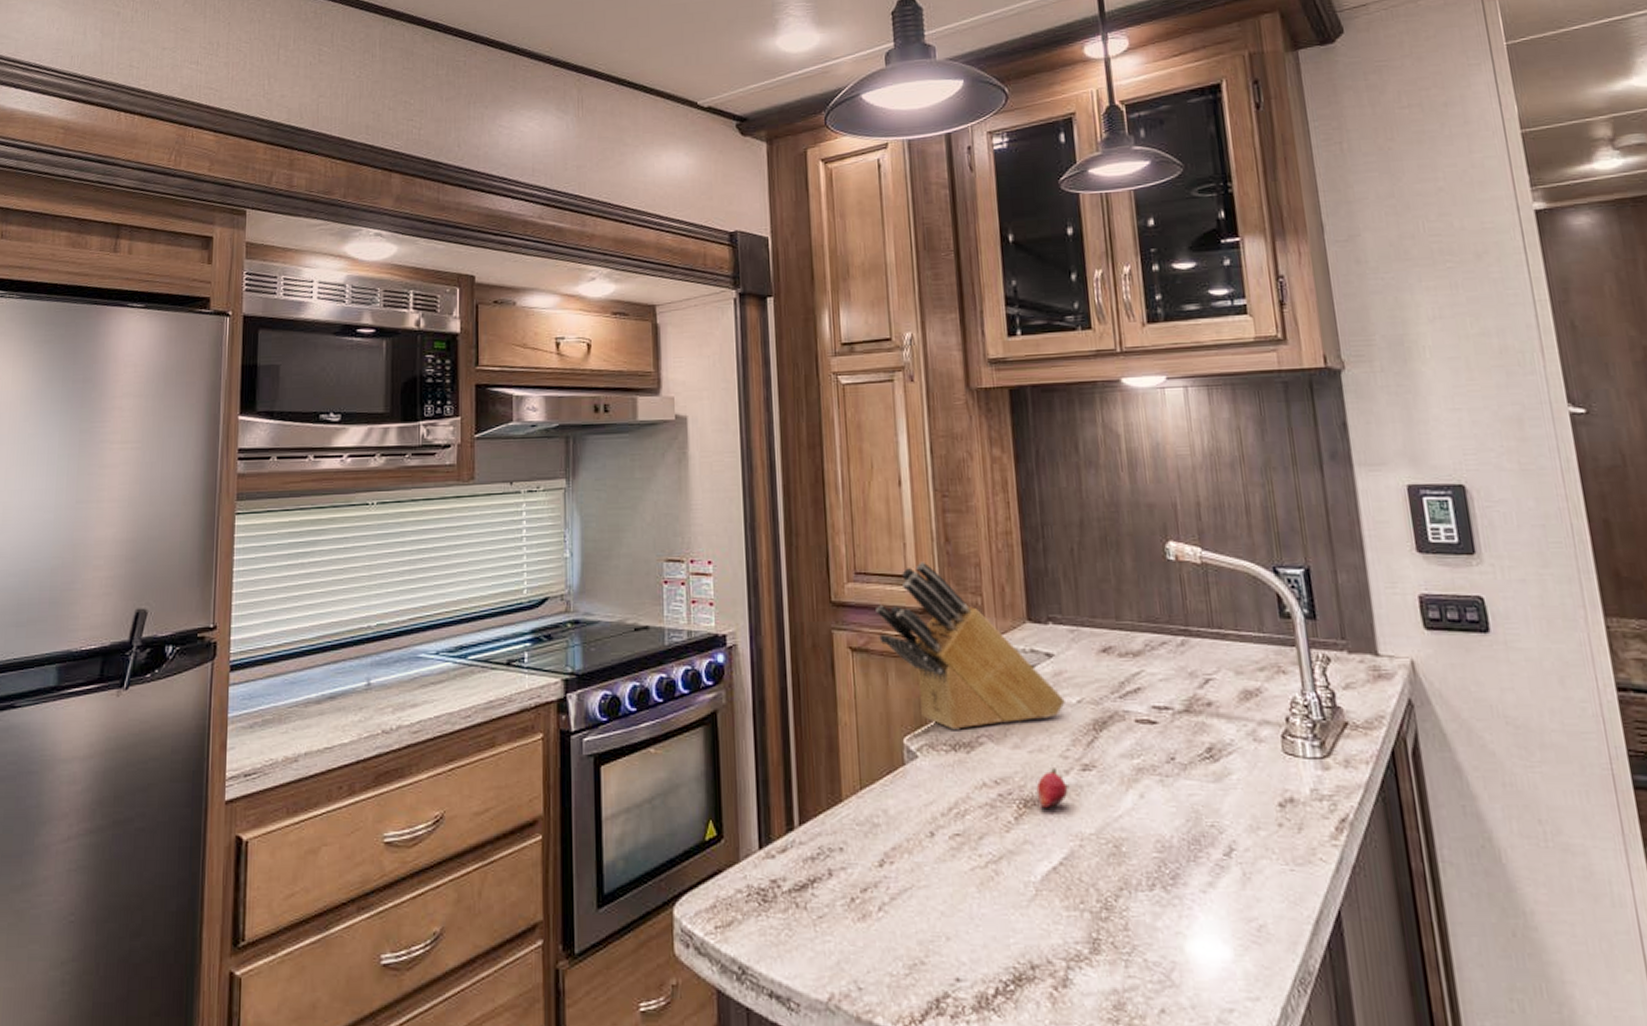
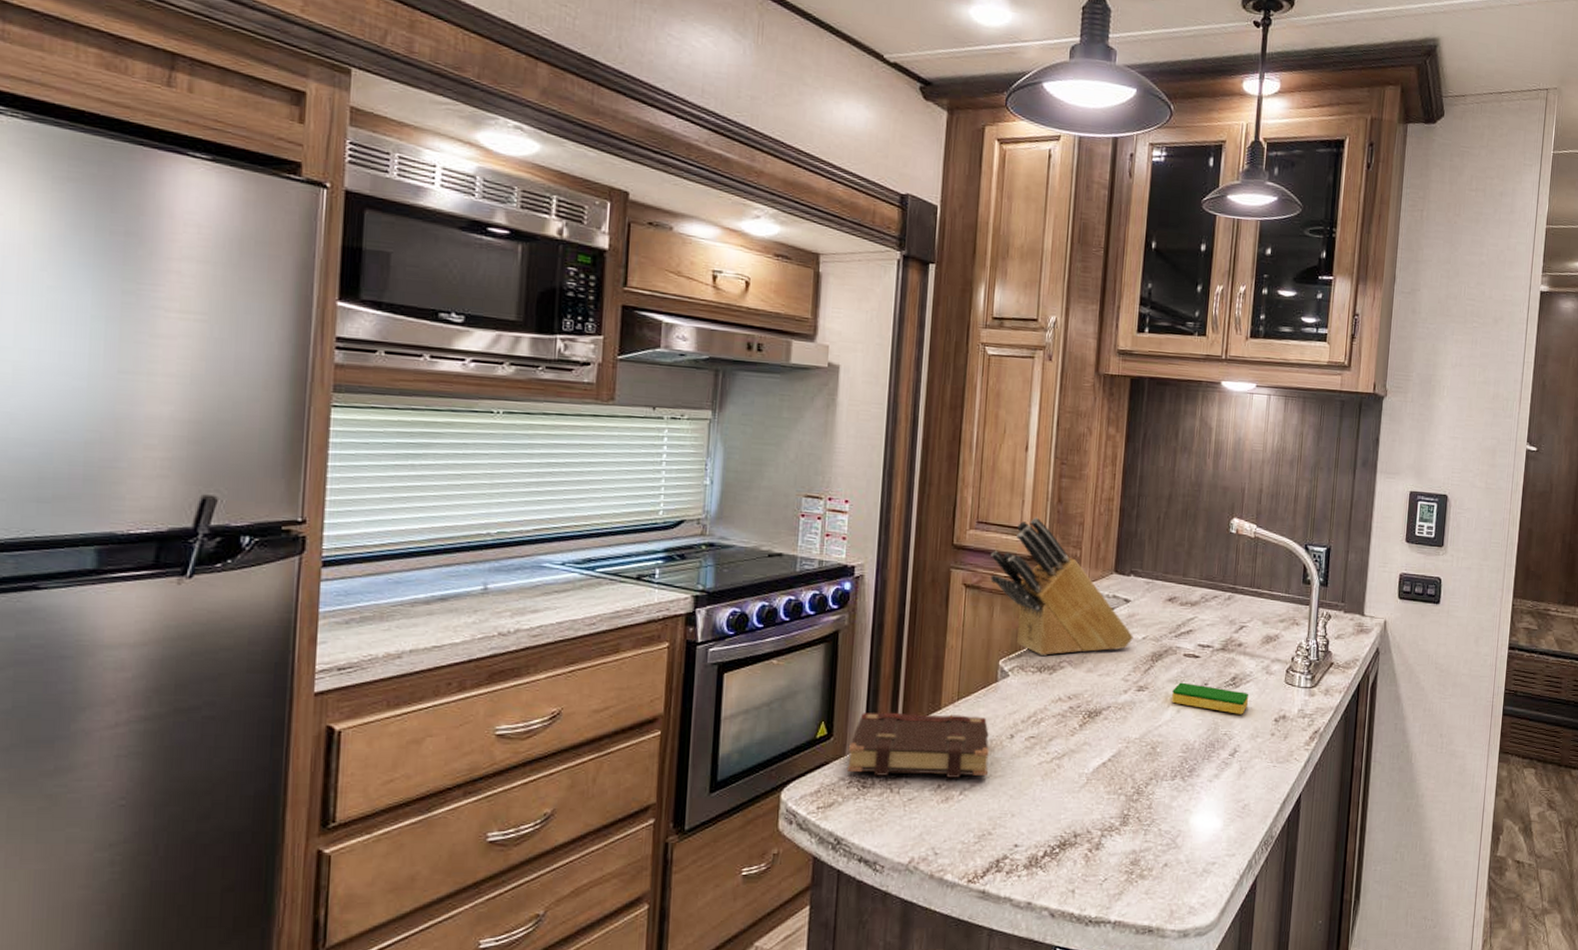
book: none [743,806,909,889] -> present [846,712,989,778]
fruit: present [1036,768,1070,808] -> none [1099,688,1126,718]
dish sponge: none [1129,757,1236,798] -> present [1172,682,1248,715]

